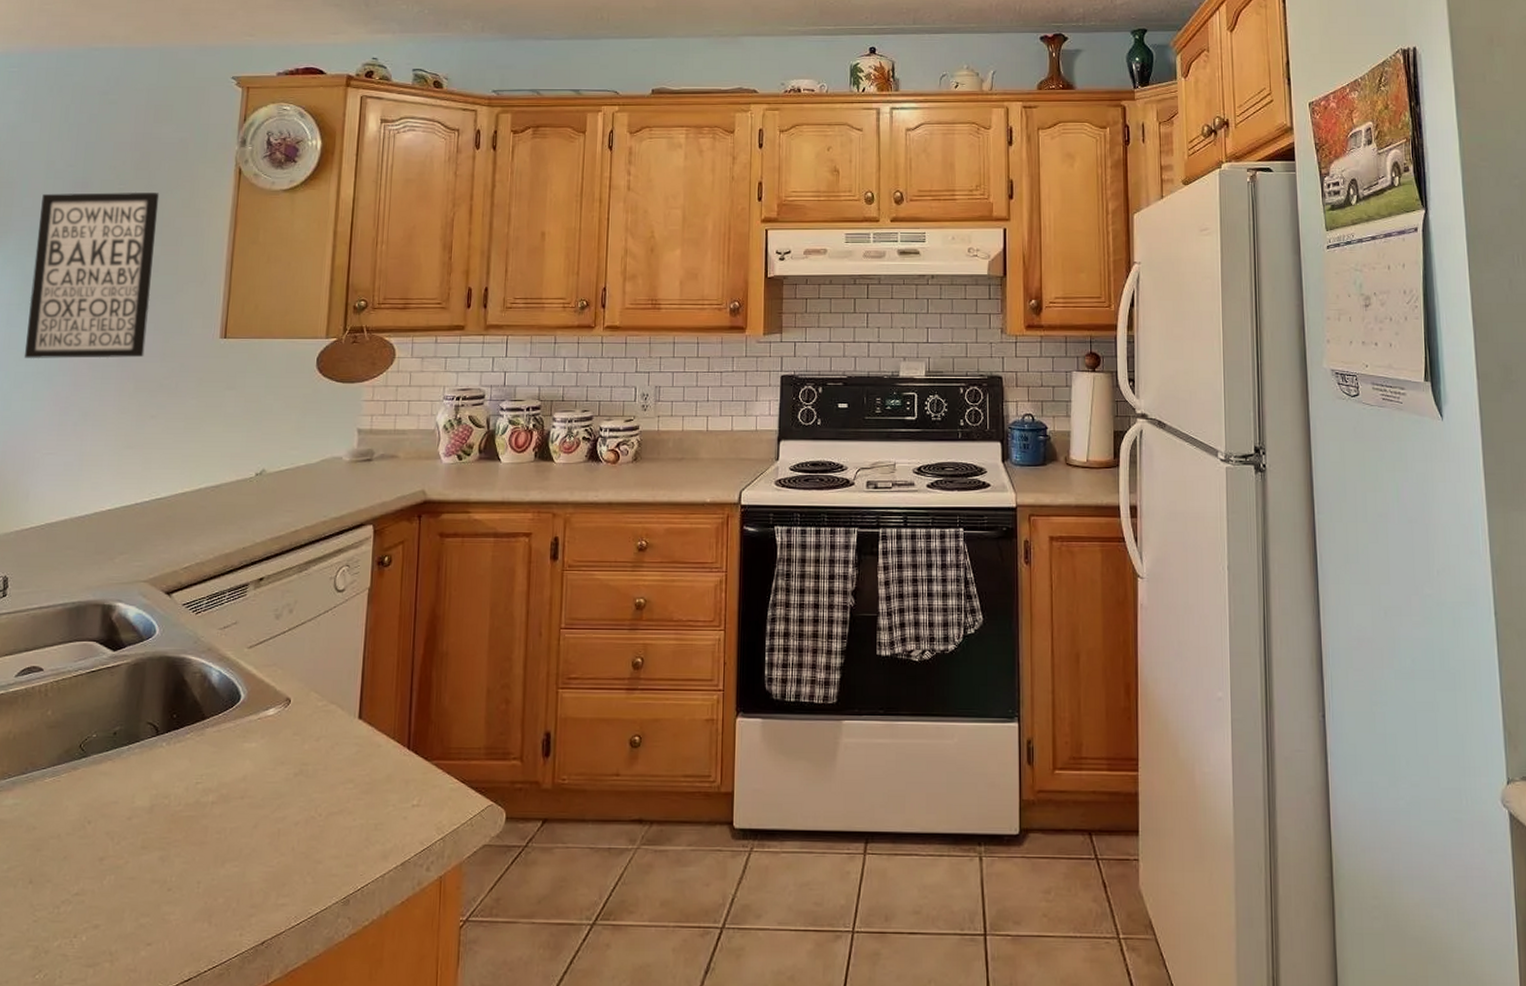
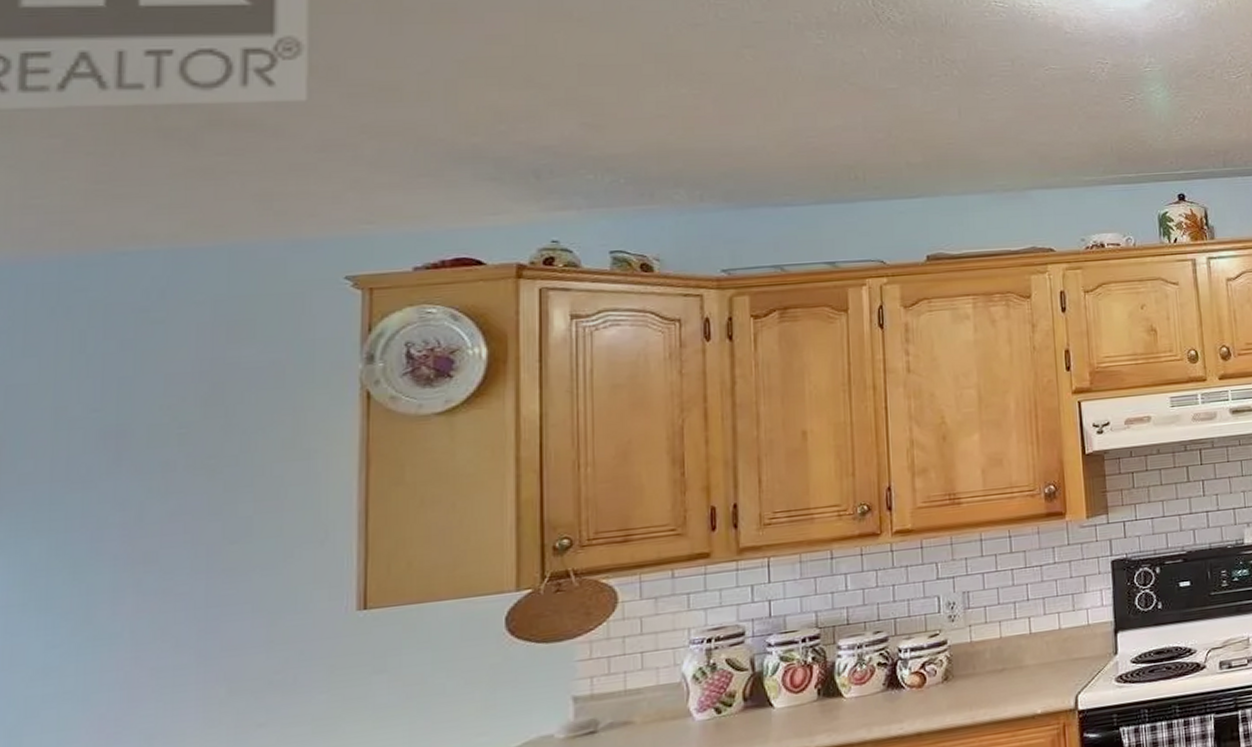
wall art: present [24,191,160,359] -> none [38,434,245,676]

